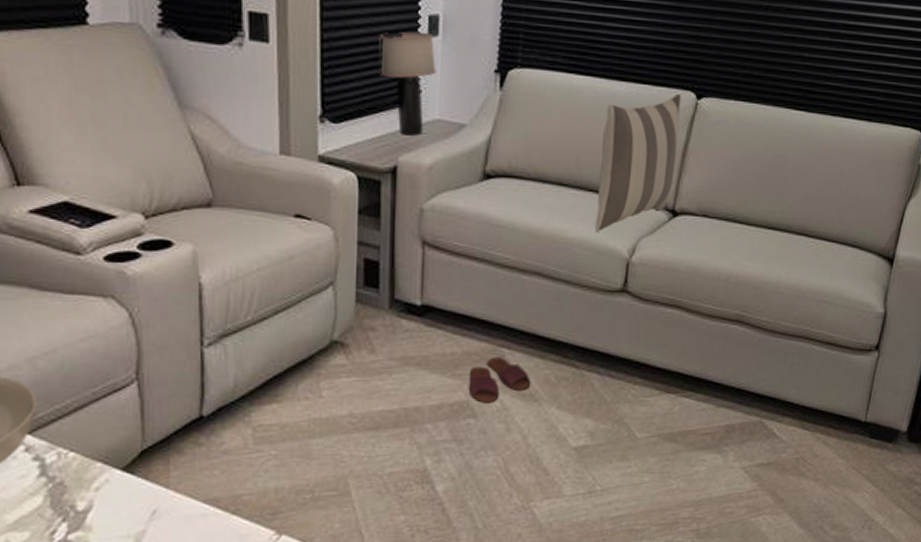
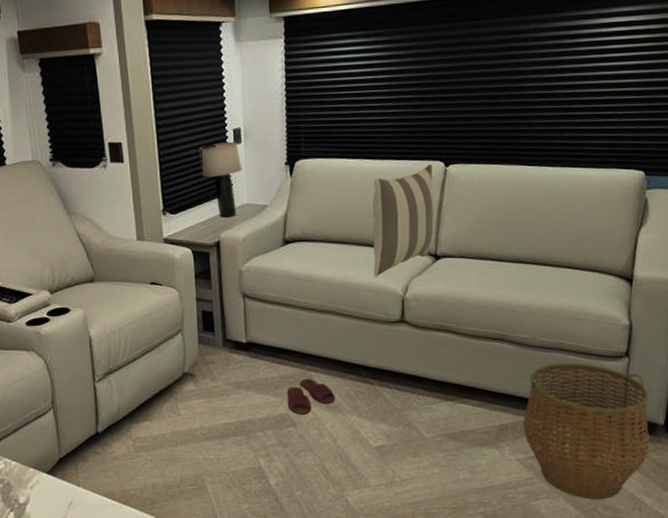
basket: none [752,354,896,516] -> present [522,362,650,499]

